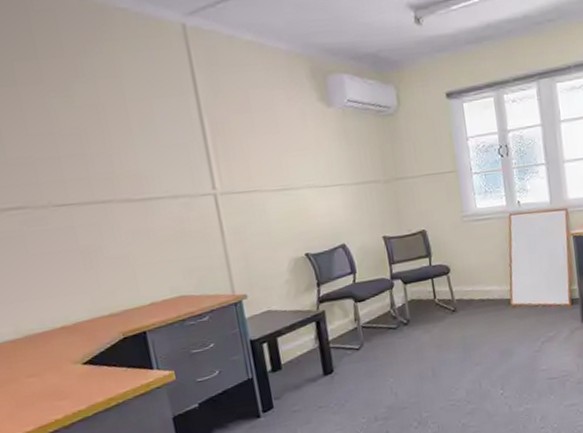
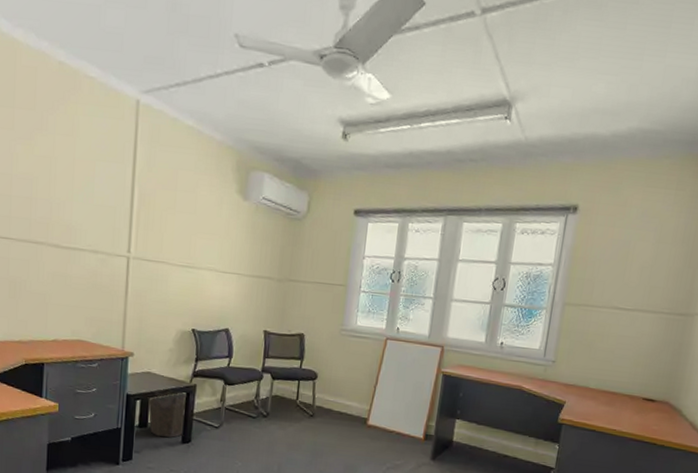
waste bin: none [274,322,323,376] -> present [147,392,187,438]

